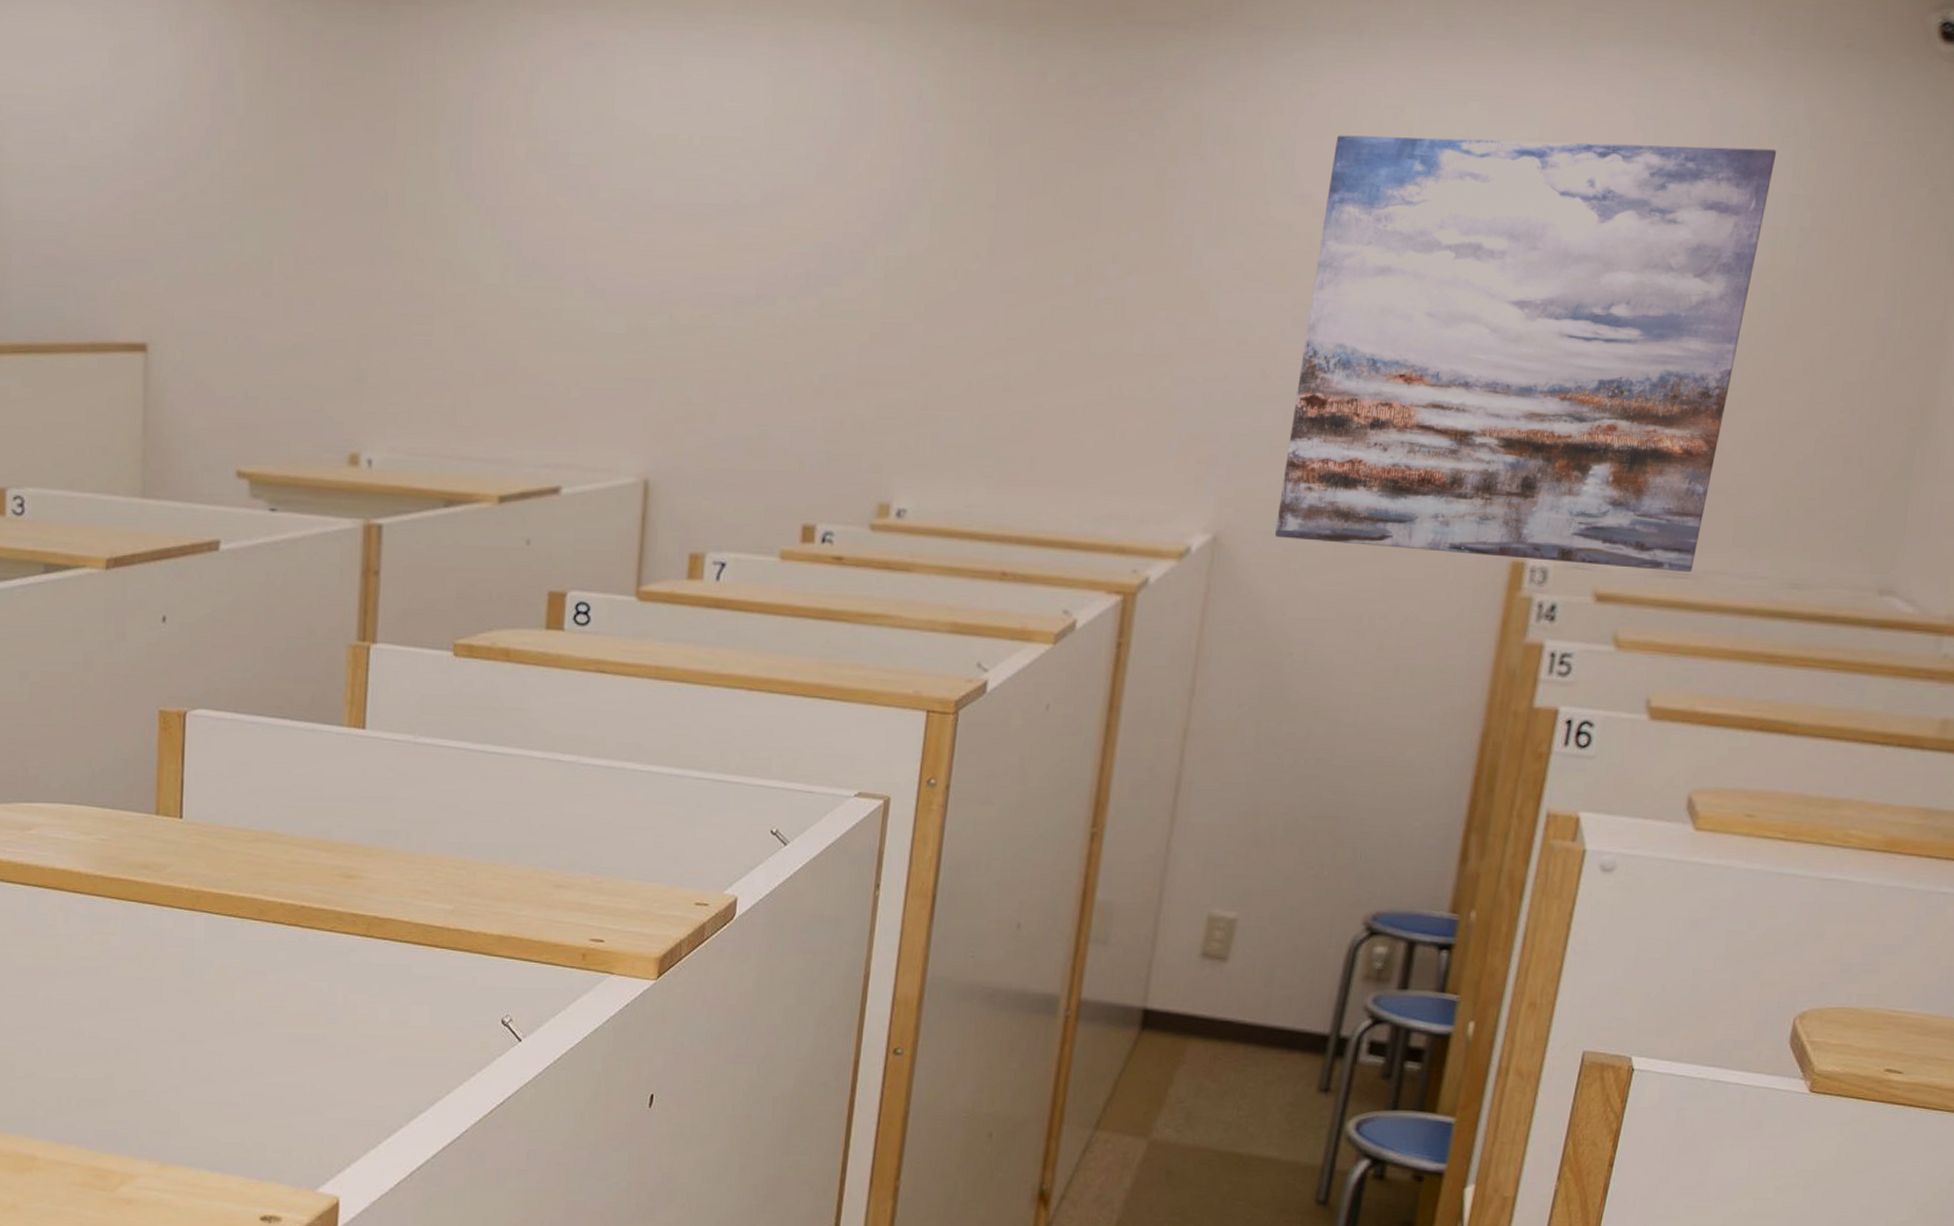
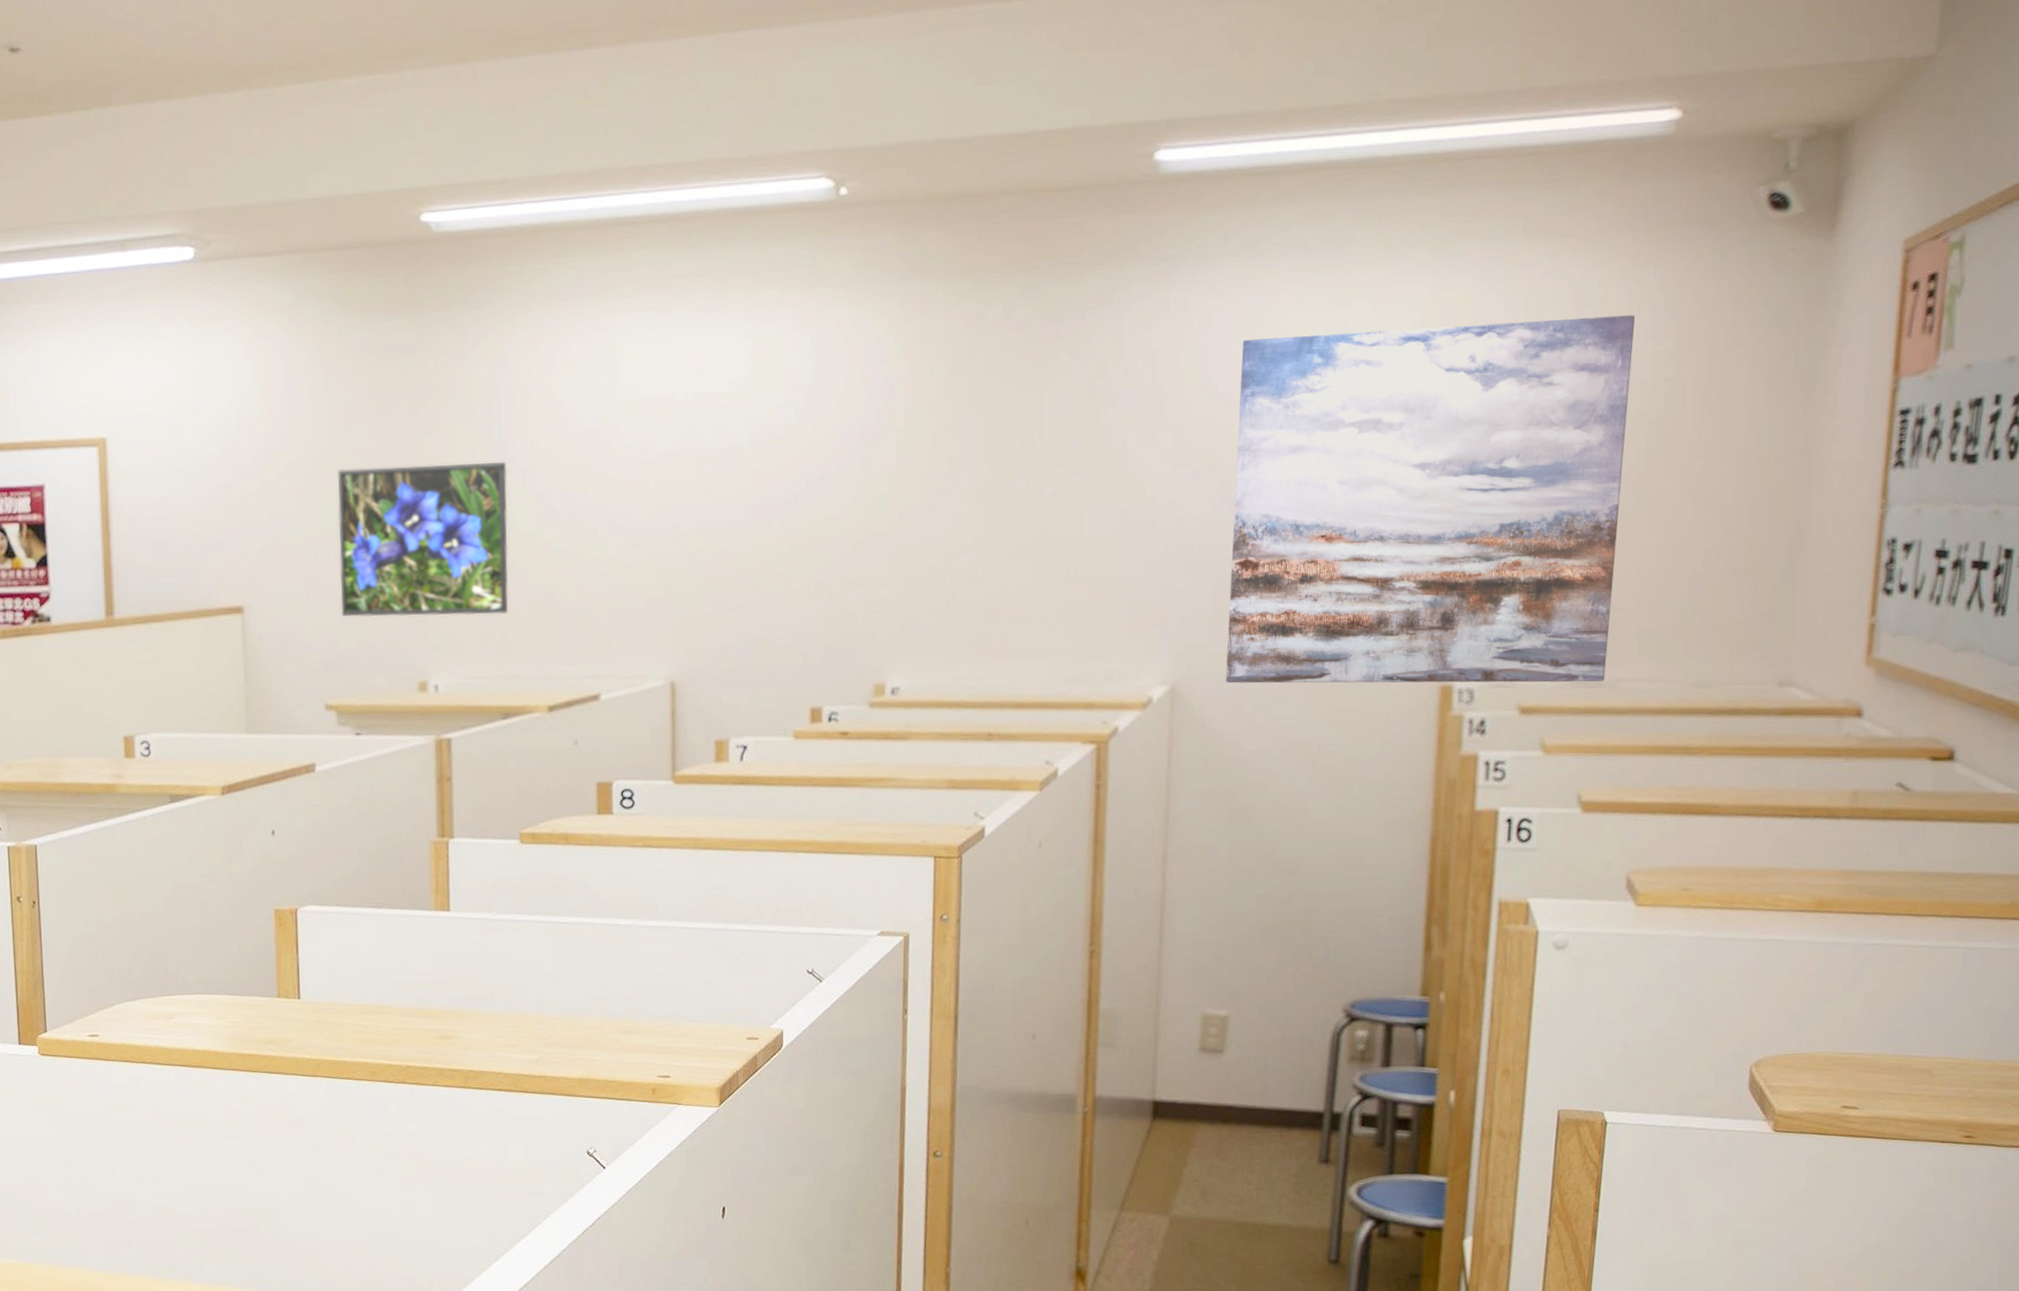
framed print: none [264,188,474,382] -> present [337,462,509,617]

